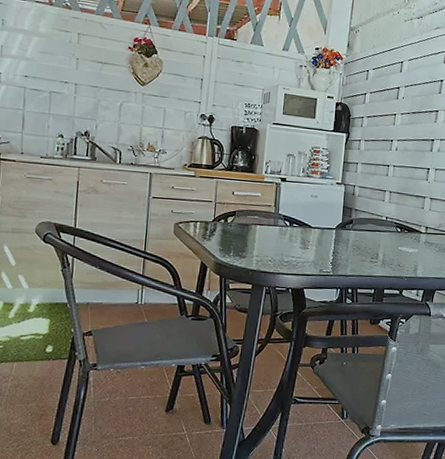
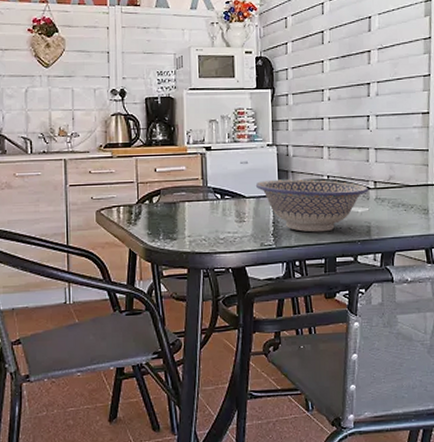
bowl: none [321,214,420,266] -> present [255,179,369,233]

